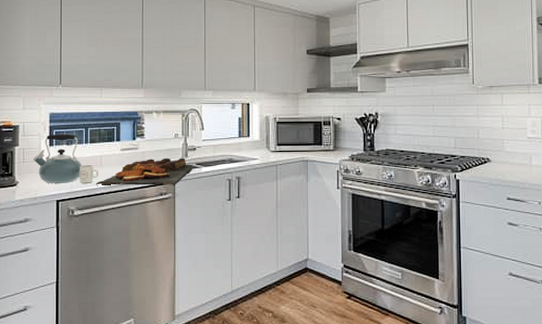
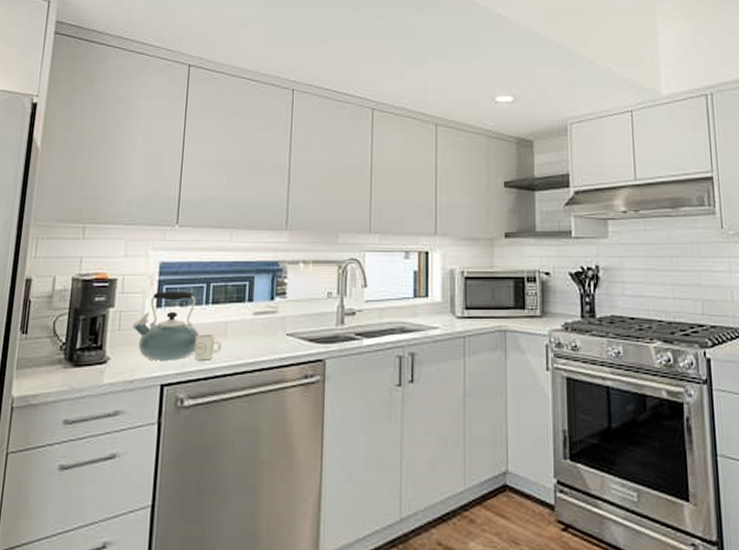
food platter: present [95,158,193,186] -> none [216,325,351,366]

